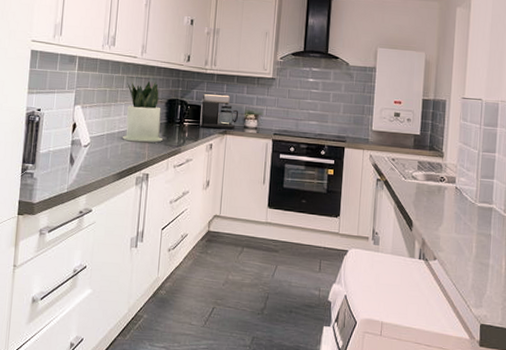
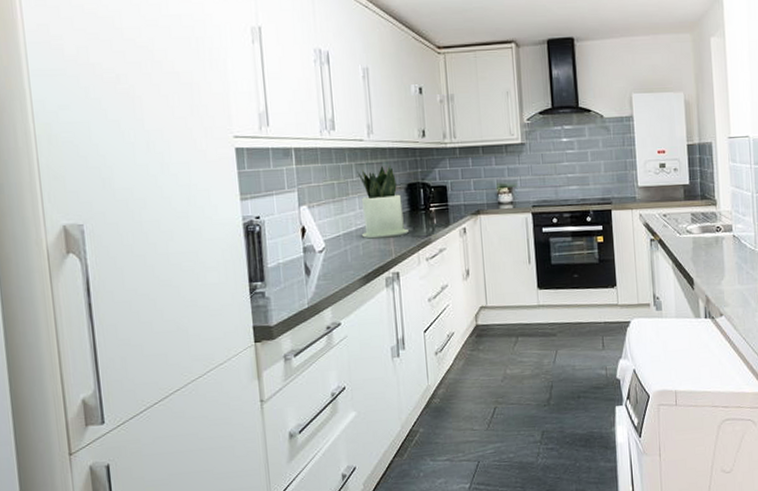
coffee maker: present [200,93,239,130] -> none [445,169,491,211]

